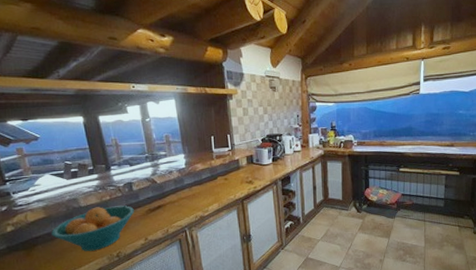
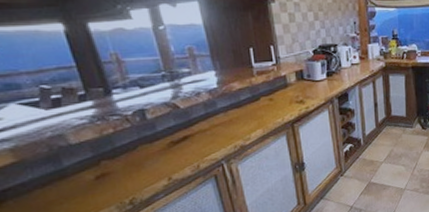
fruit bowl: present [51,205,134,251] -> none [27,139,151,202]

